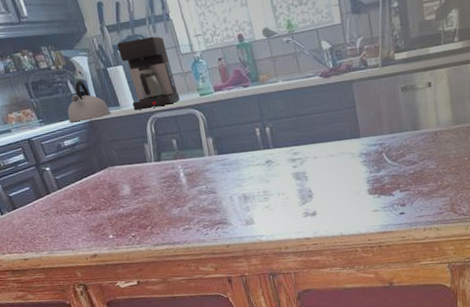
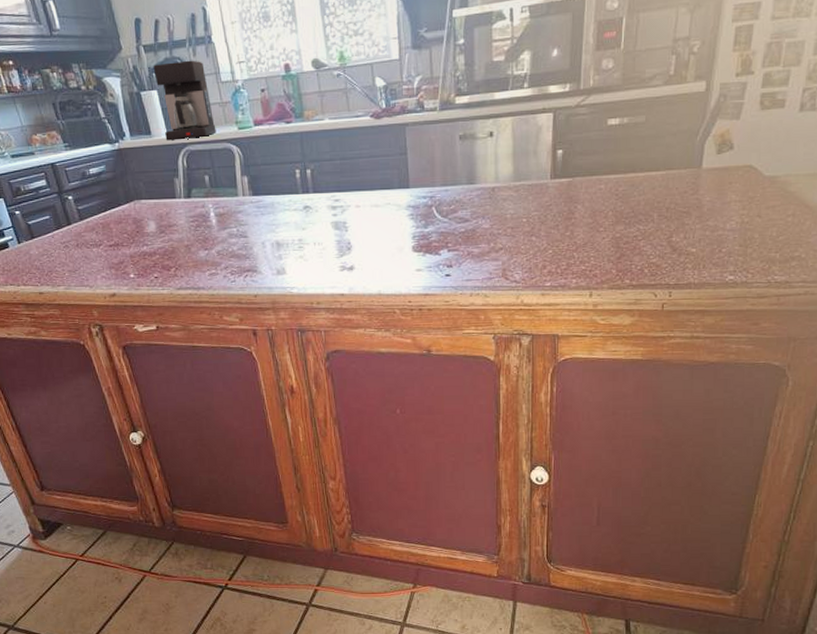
kettle: present [67,81,111,123] -> none [95,104,142,149]

